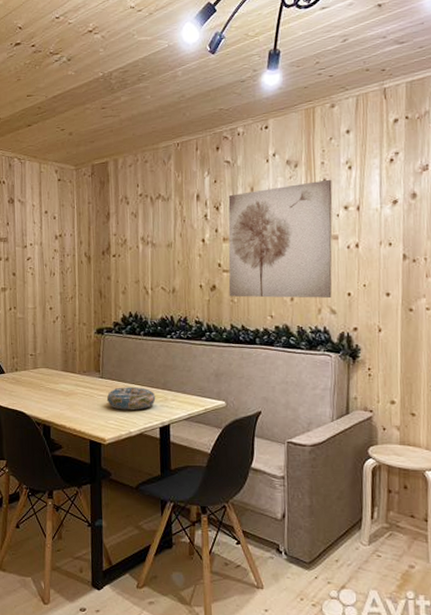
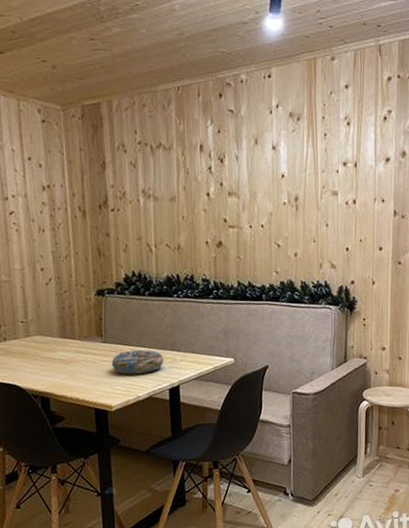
wall art: present [228,179,333,299] -> none [232,134,333,254]

